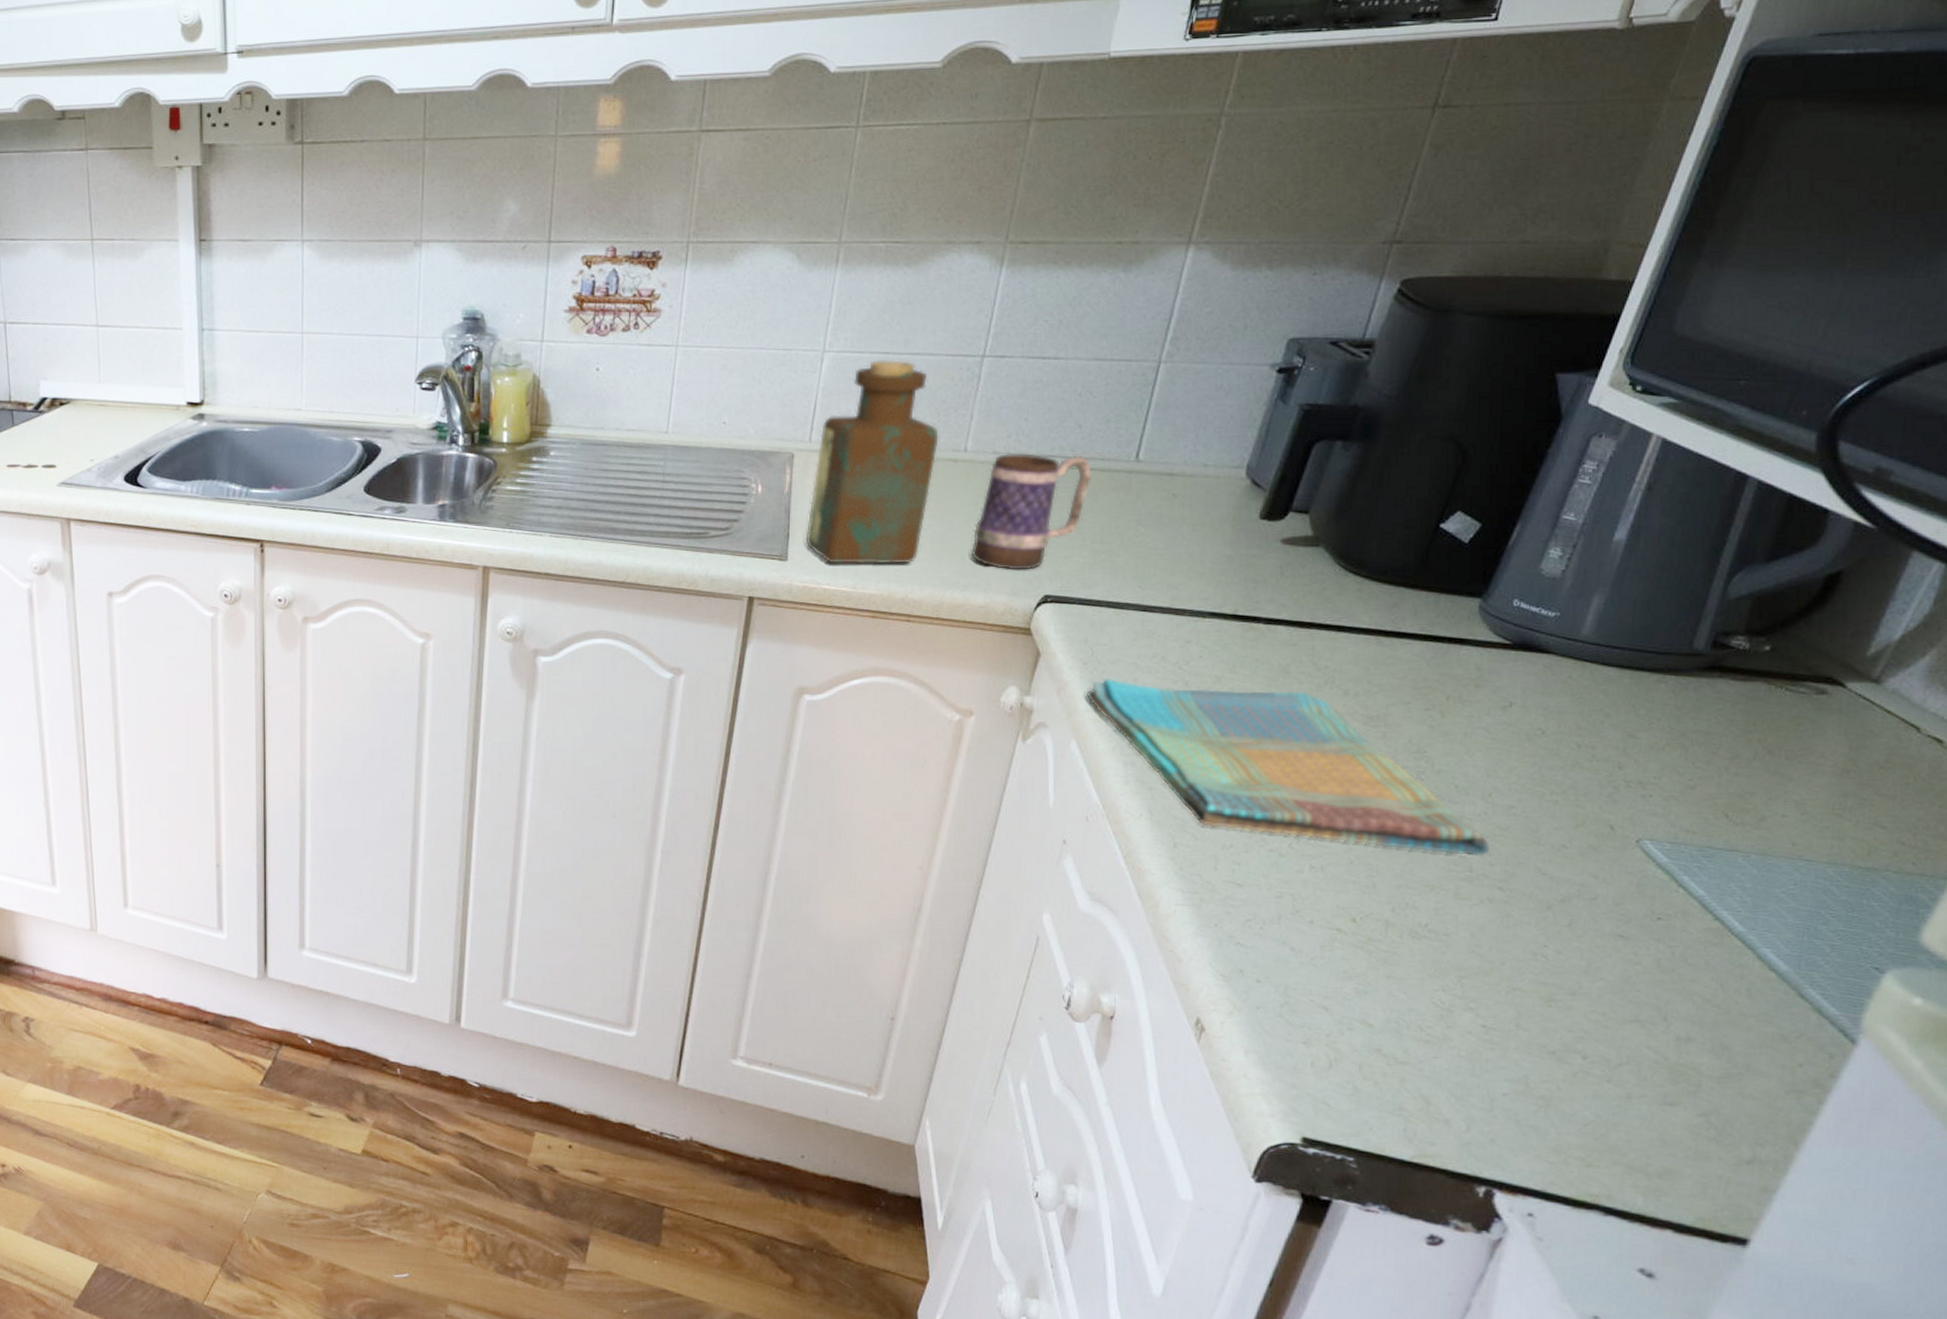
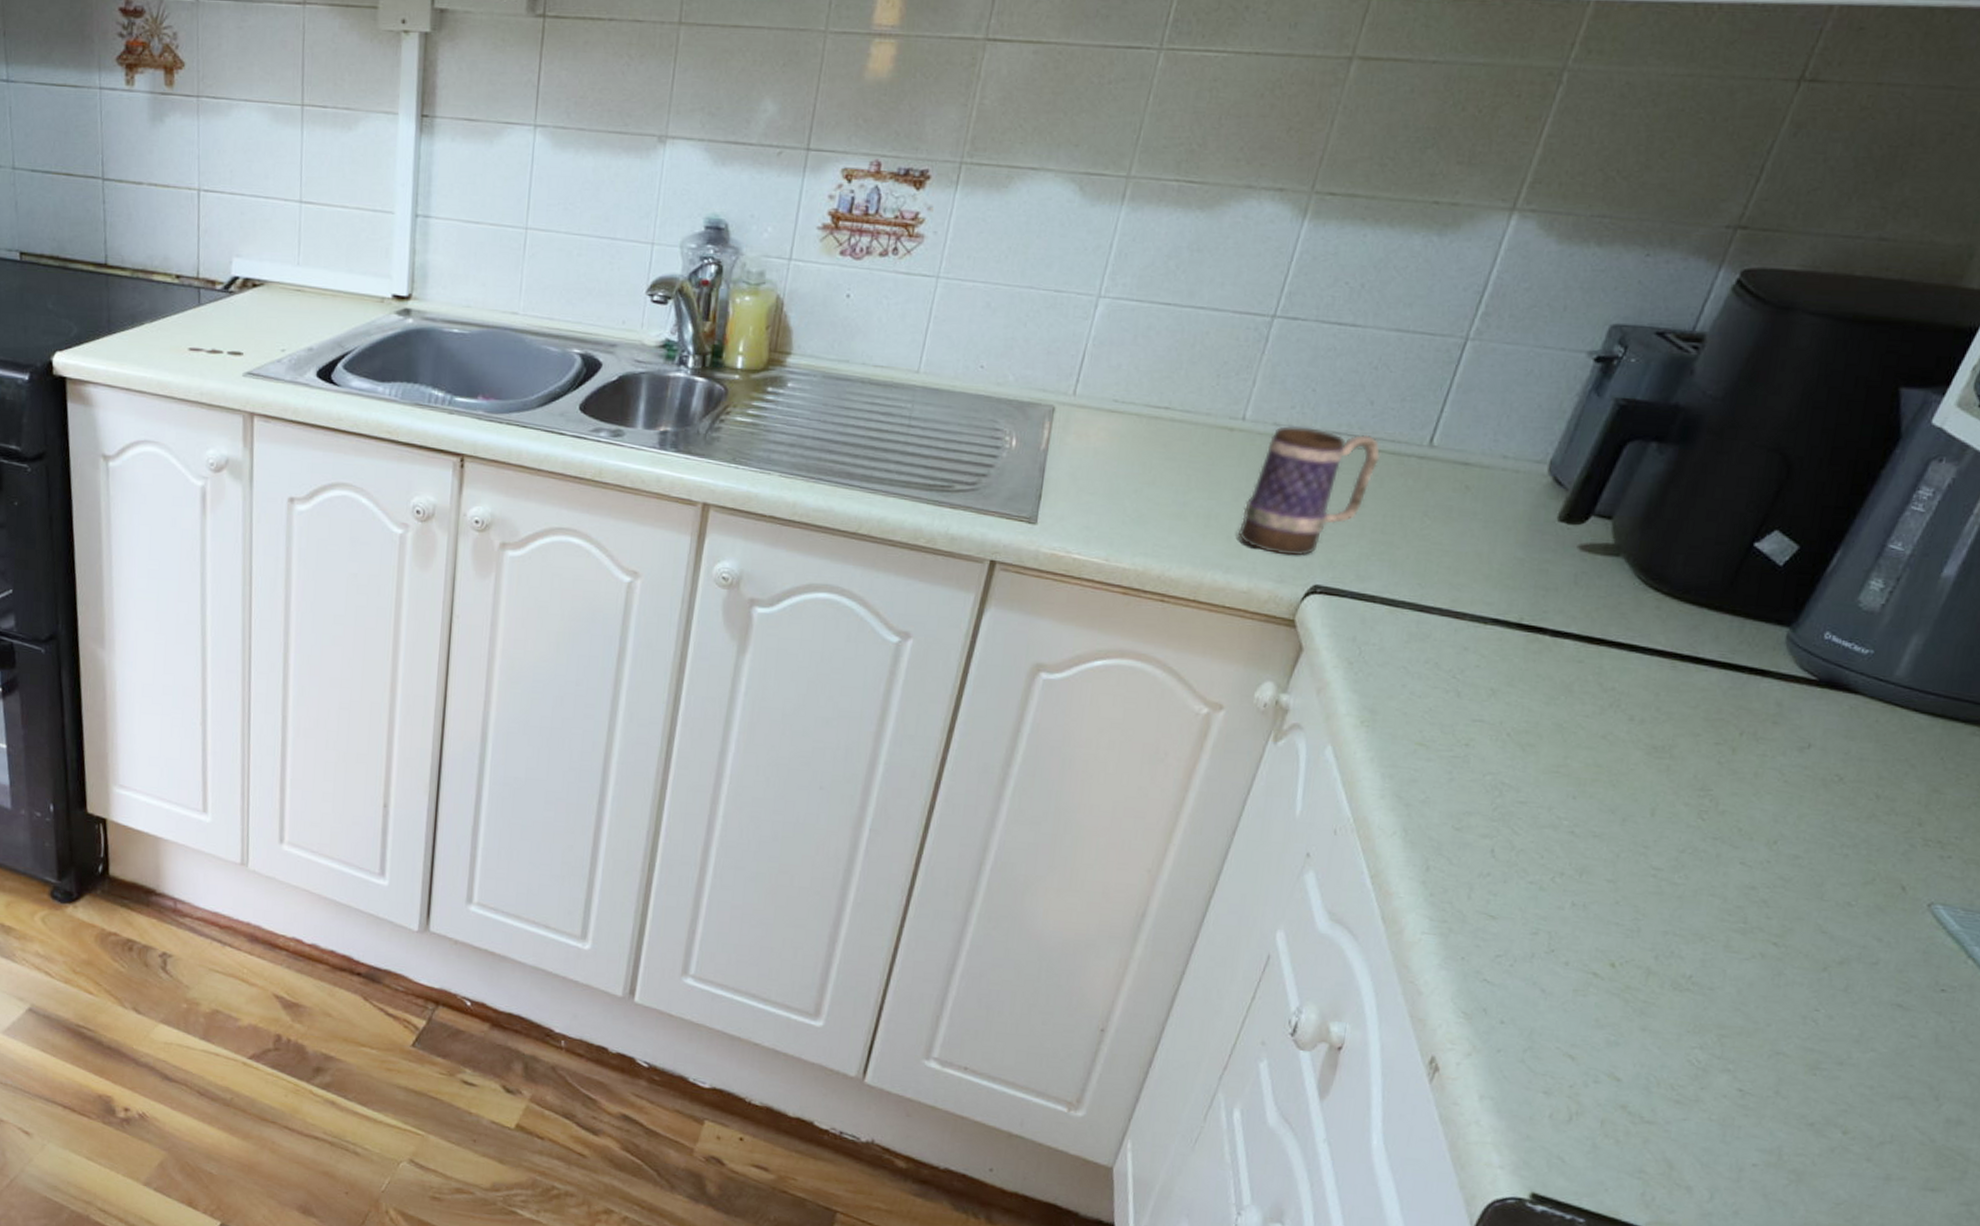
bottle: present [805,360,939,565] -> none [1058,311,1216,539]
dish towel: present [1085,678,1491,857] -> none [1347,680,1770,907]

